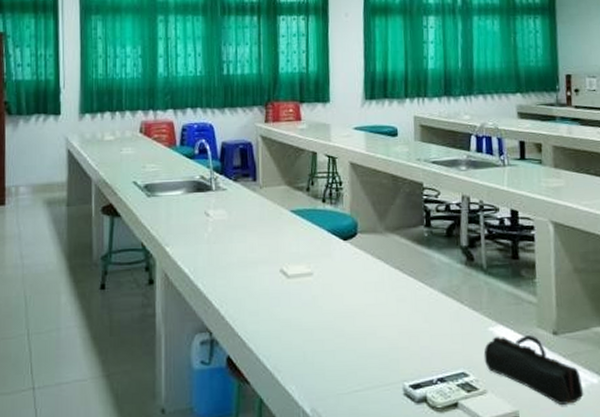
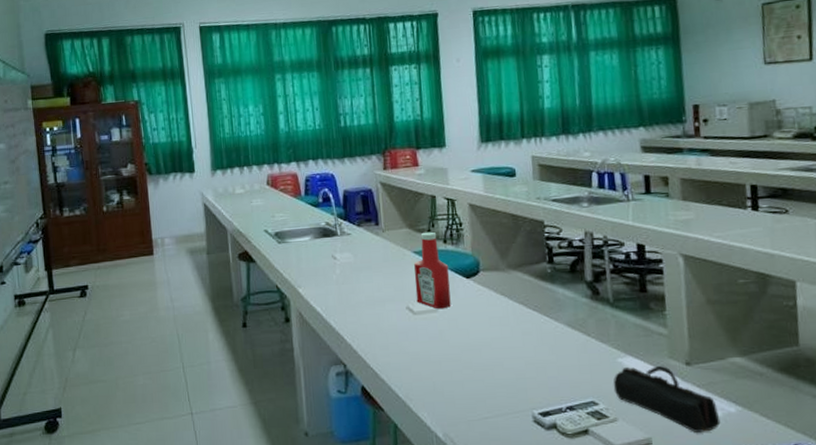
ketchup bottle: none [290,190,327,273] -> present [414,231,451,309]

